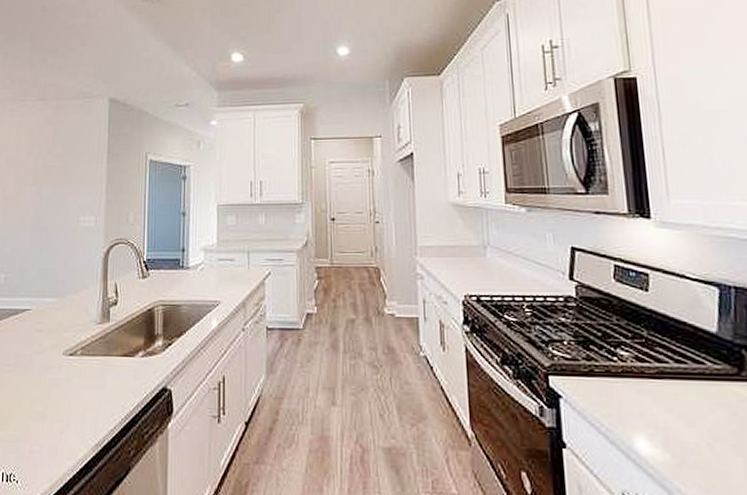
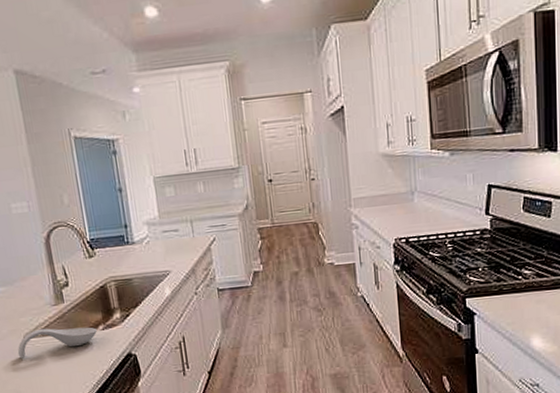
spoon rest: none [53,347,136,377] -> present [17,327,97,359]

